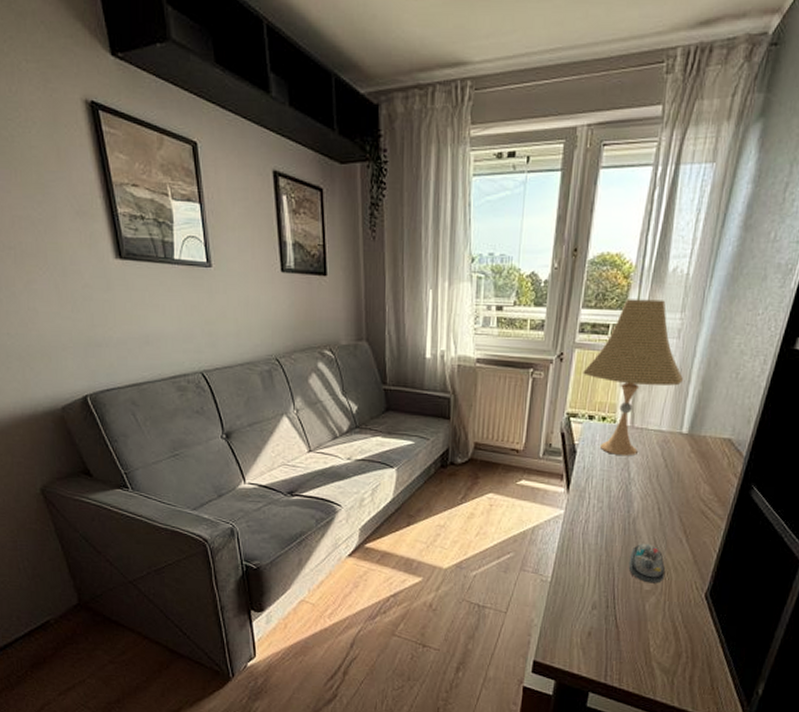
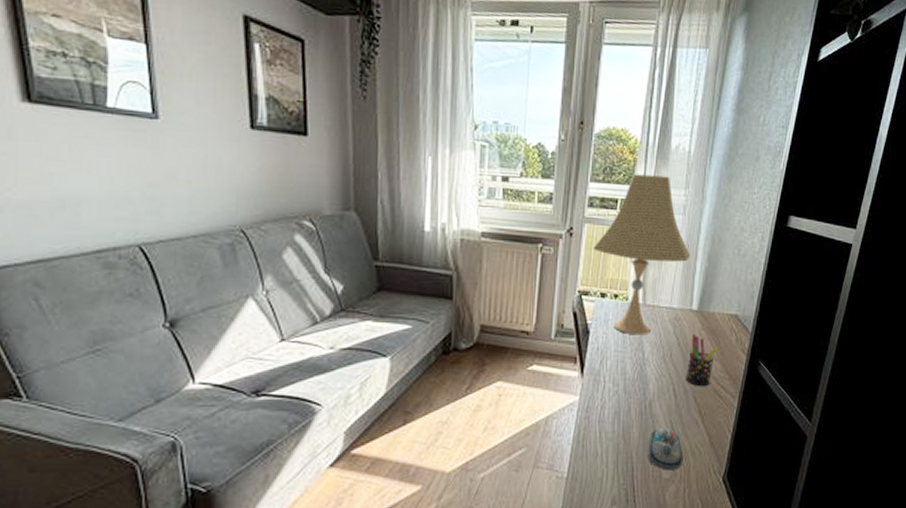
pen holder: none [671,456,709,508] -> present [685,333,719,387]

